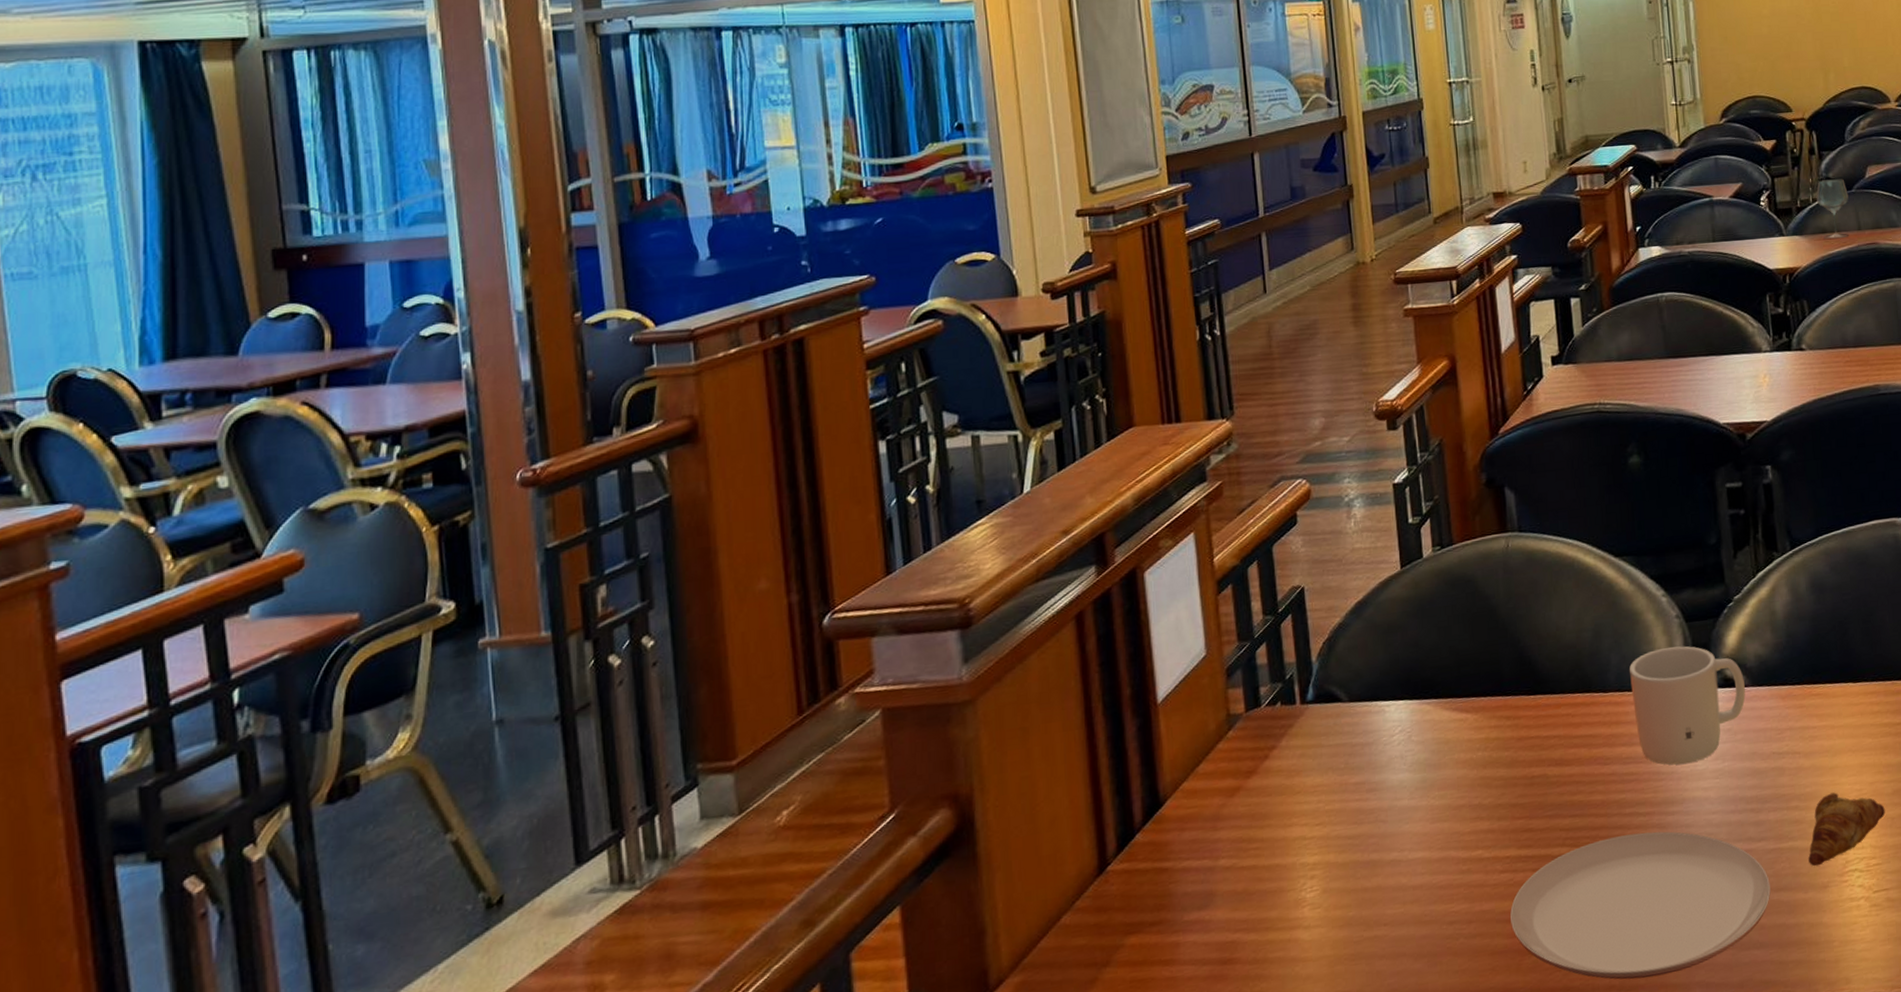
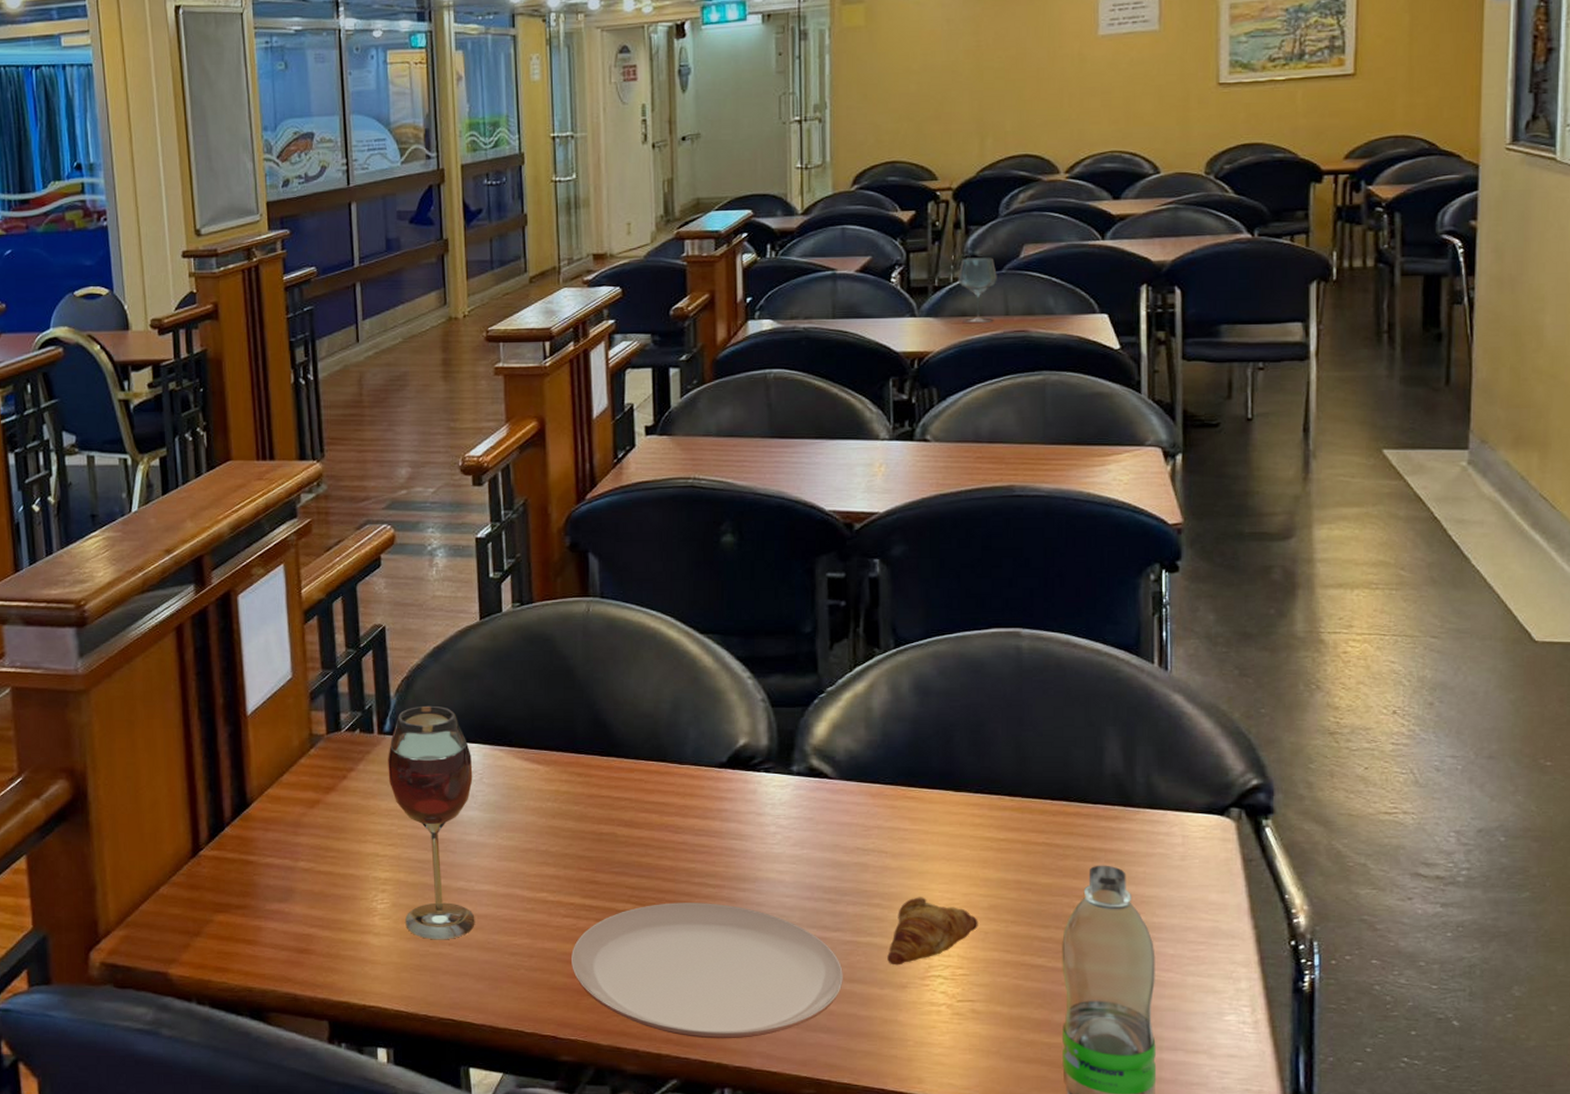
wineglass: none [1312,665,1411,923] -> present [388,705,475,940]
mug: present [1628,645,1746,765] -> none [707,729,831,845]

